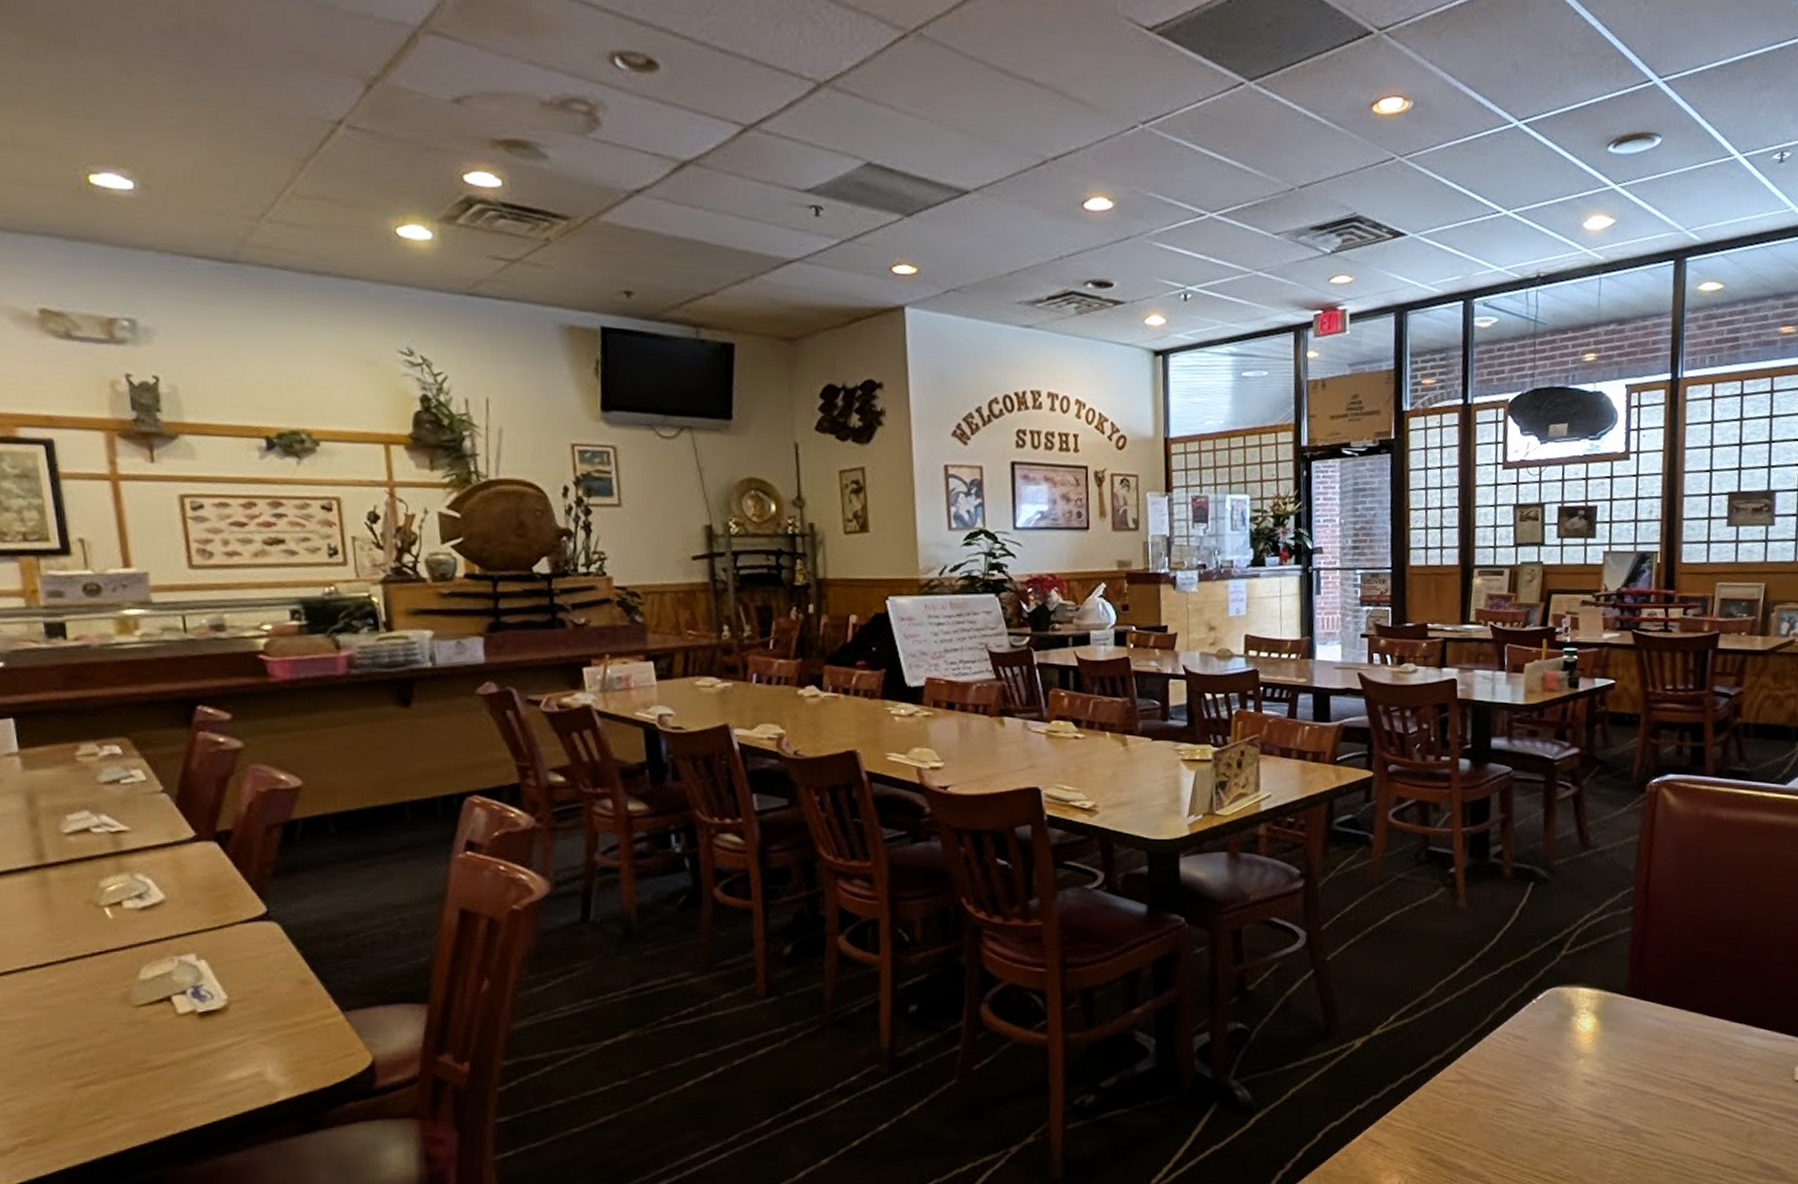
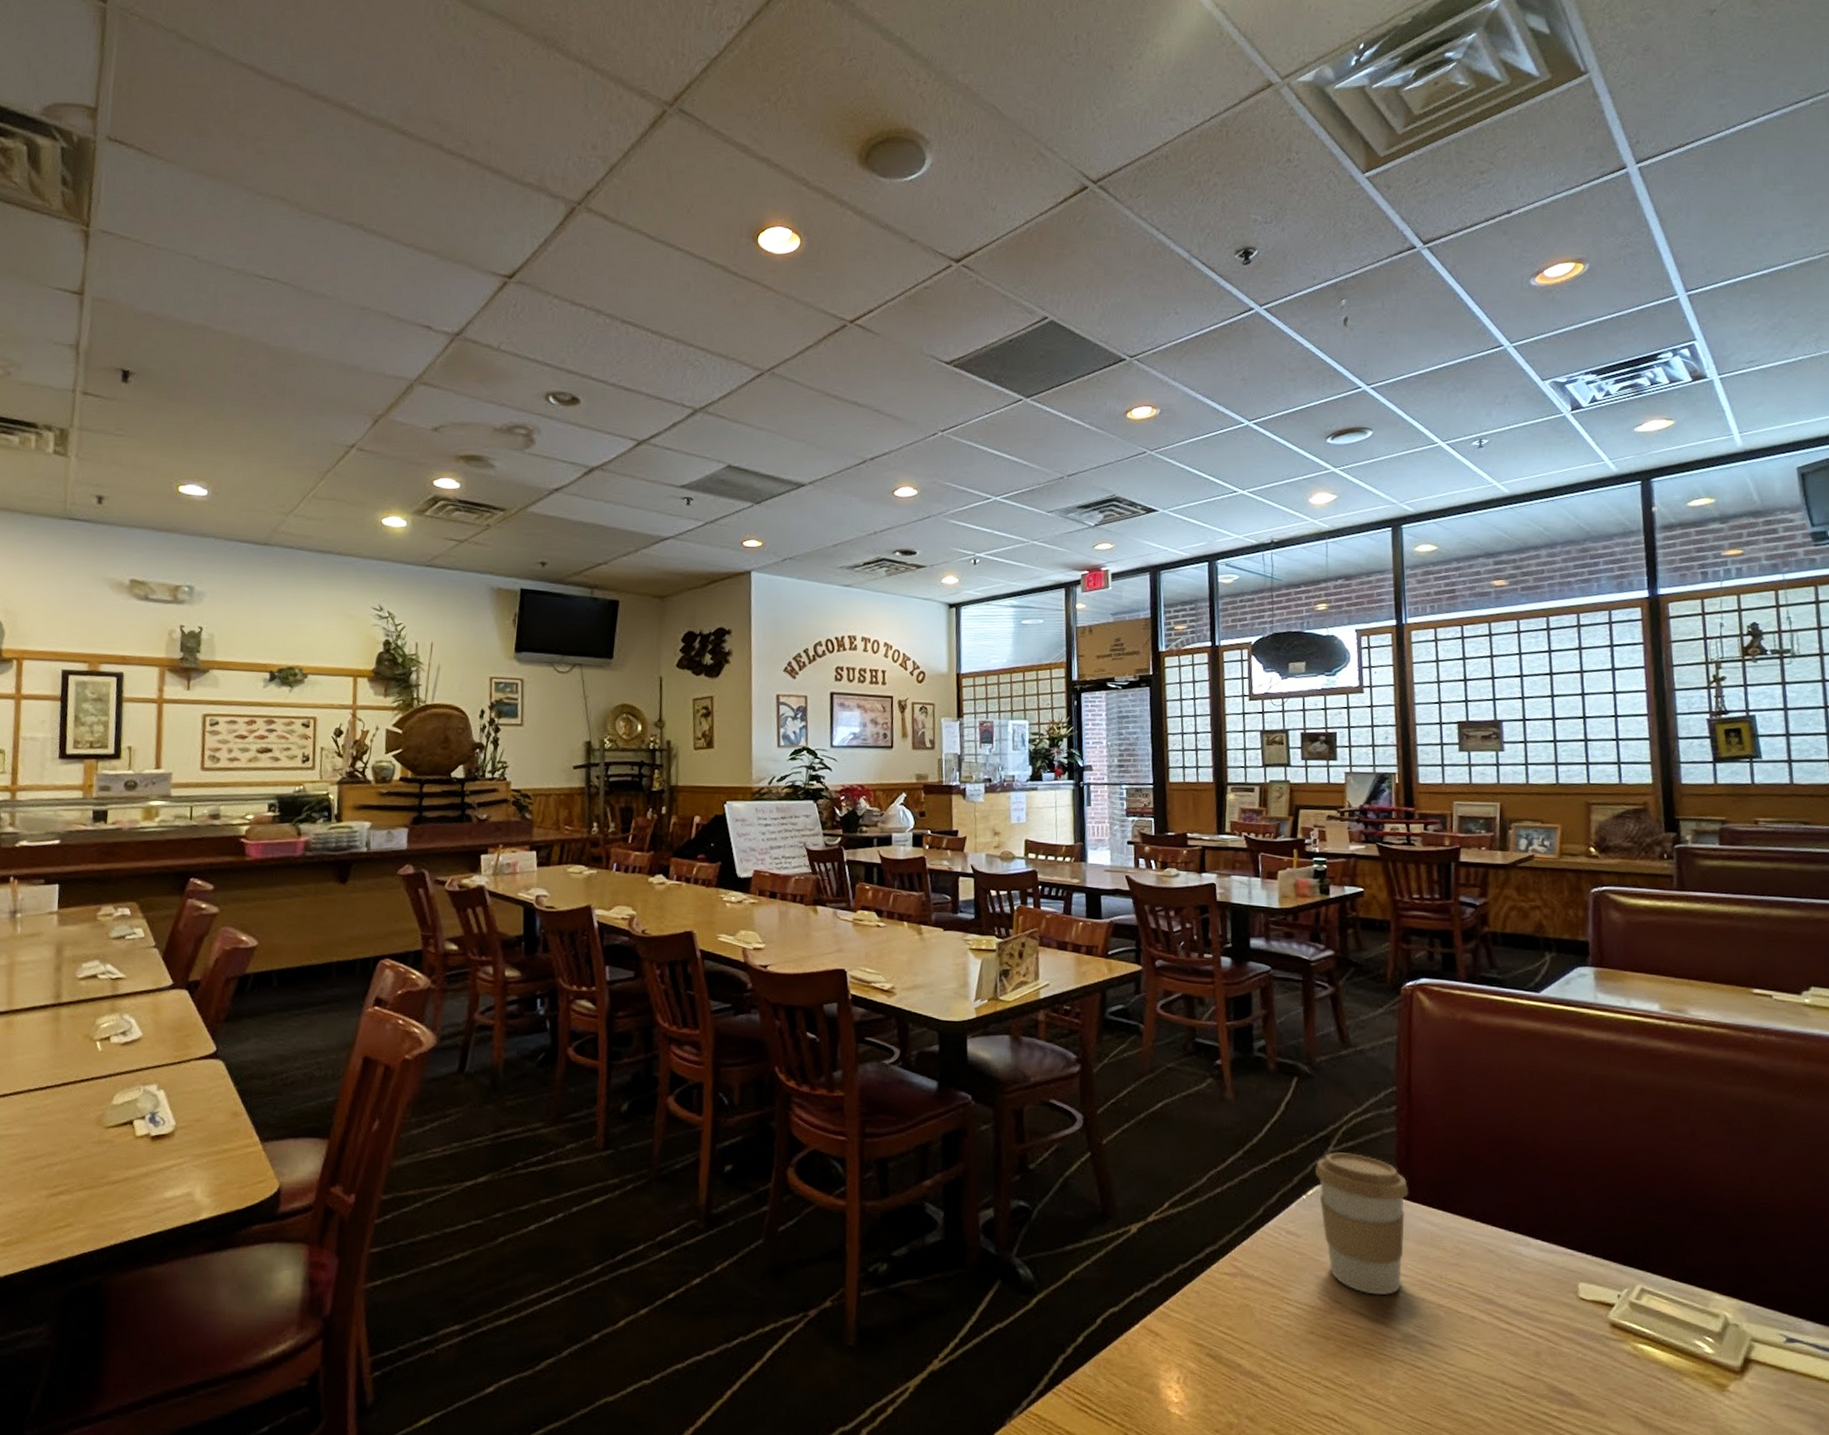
coffee cup: none [1546,956,1639,1090] -> present [1315,1152,1409,1295]

